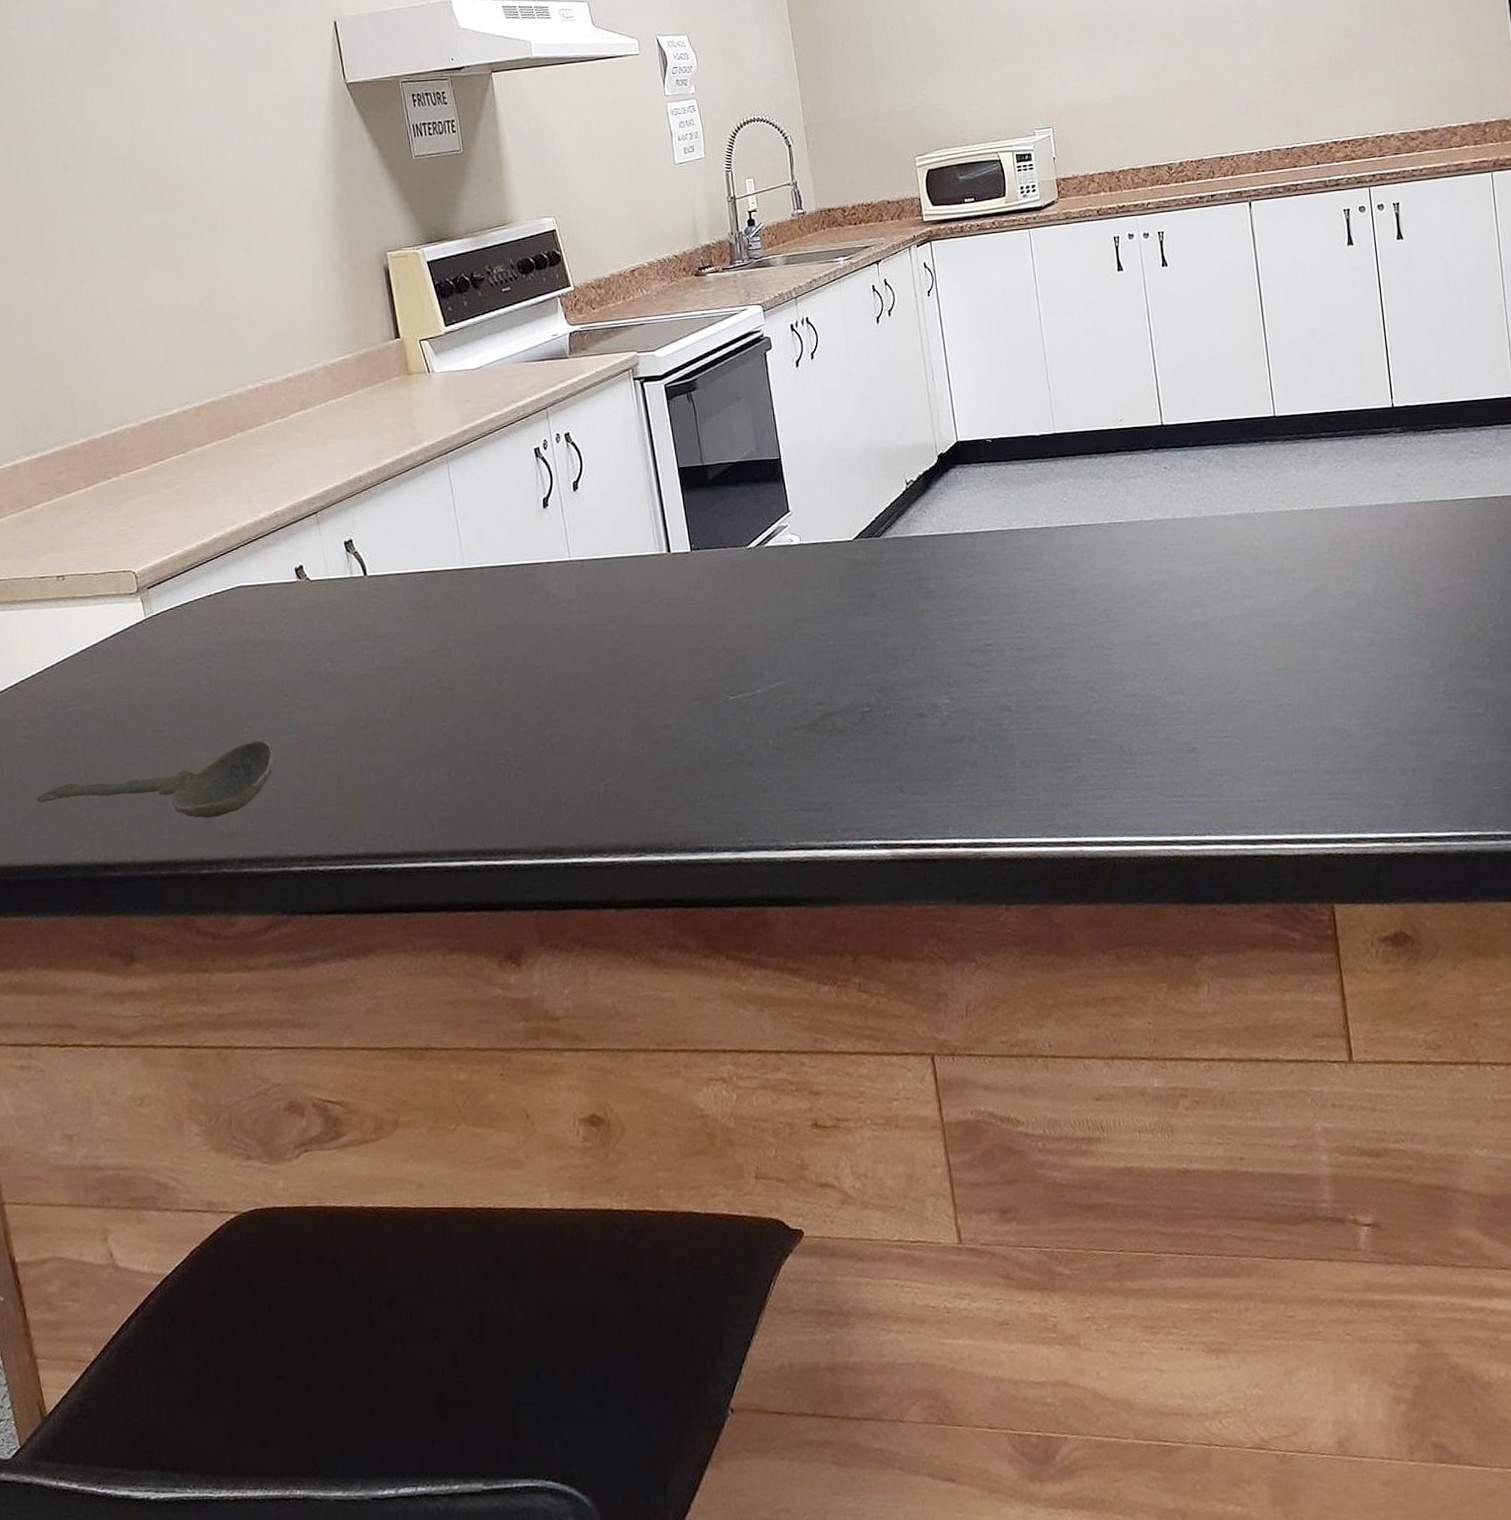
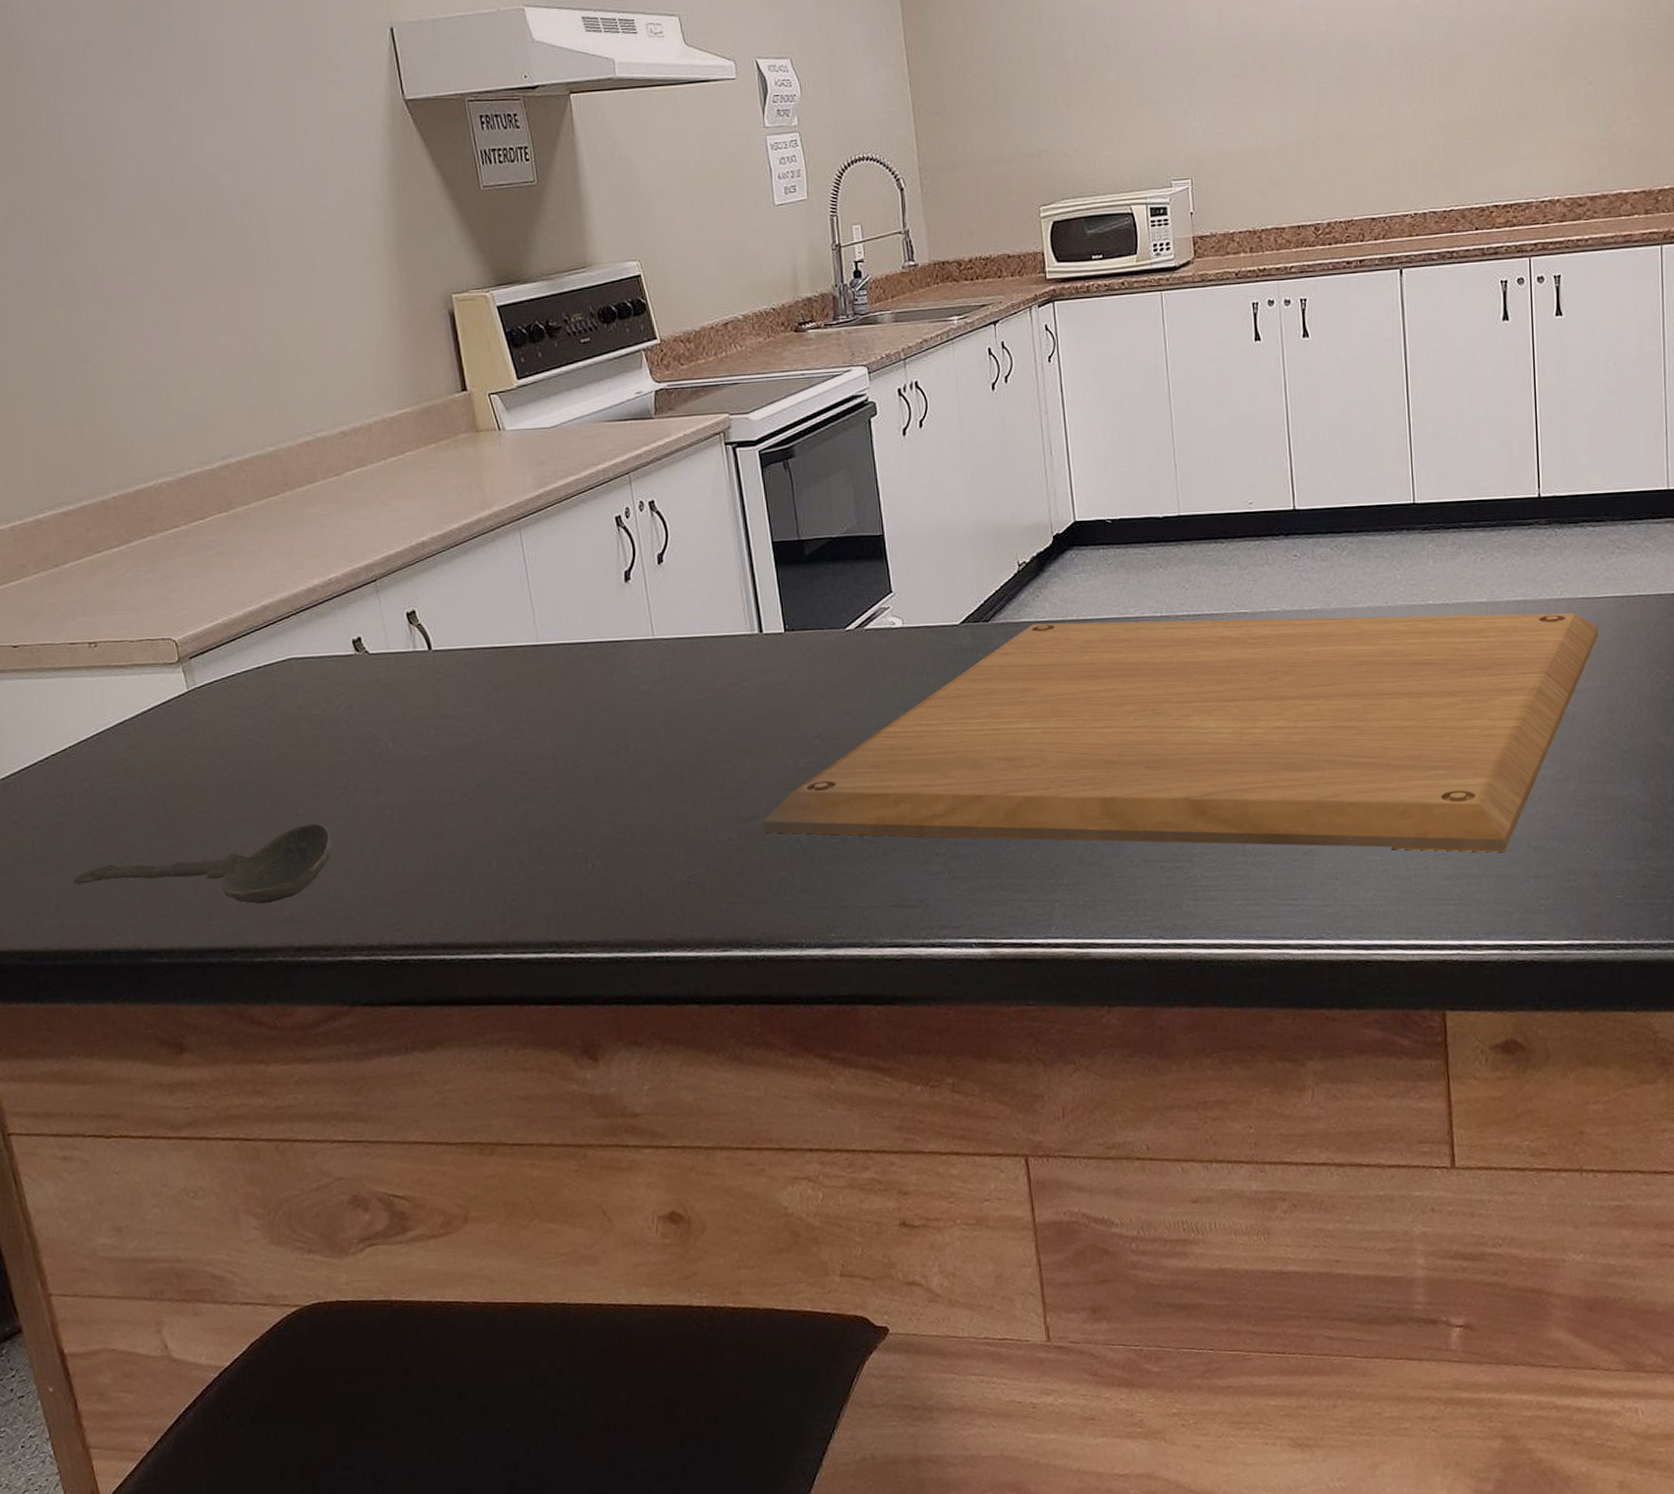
chopping board: none [674,515,1459,747] -> present [764,612,1599,853]

